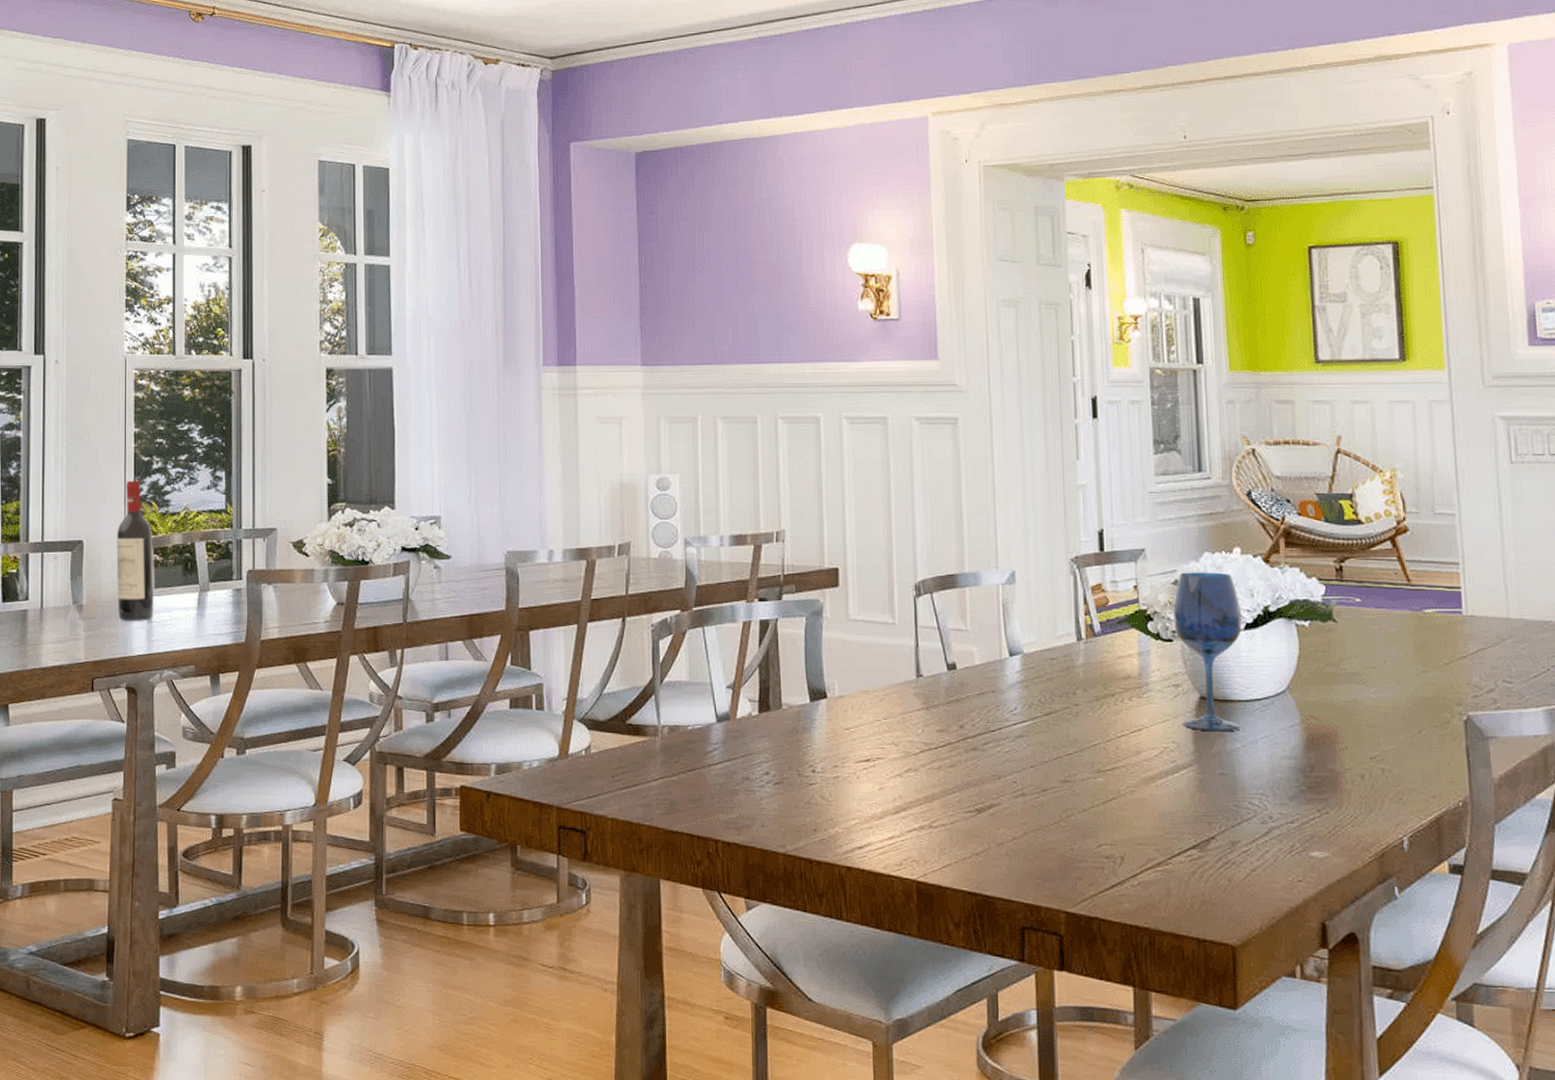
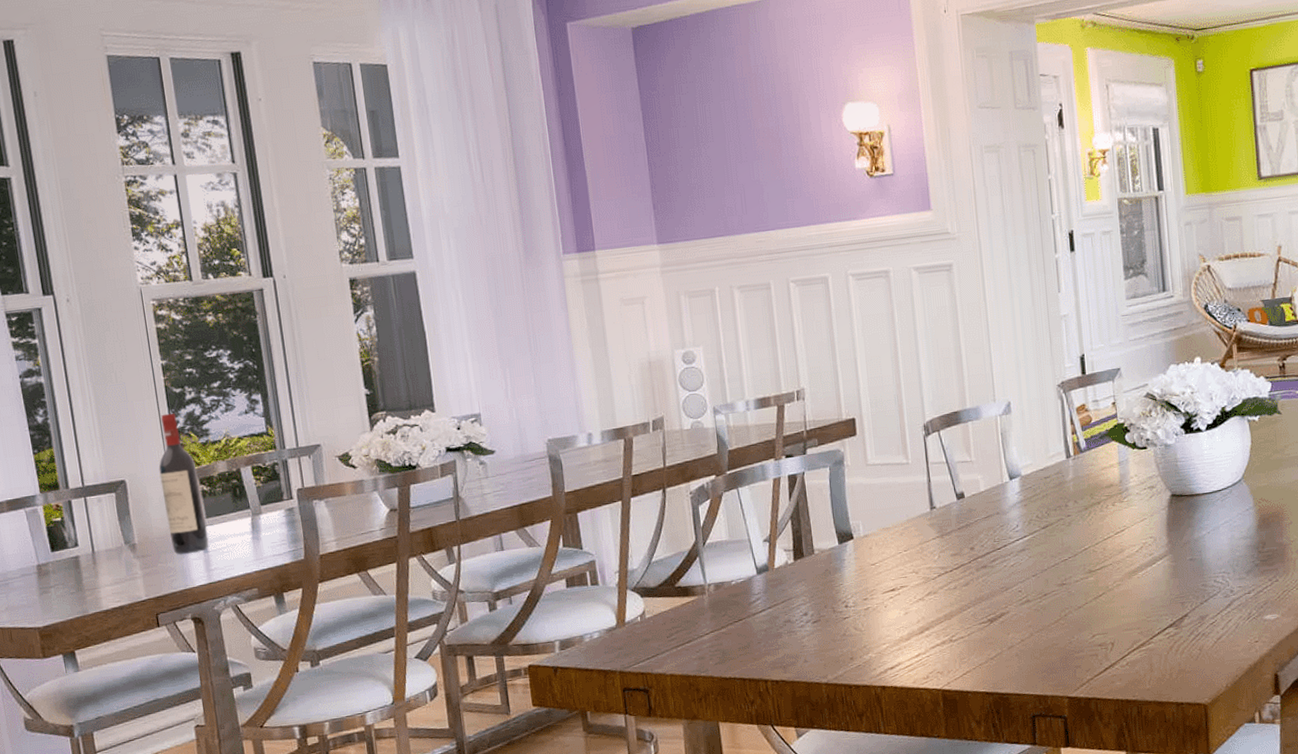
wineglass: present [1173,572,1242,732] -> none [1146,381,1206,524]

